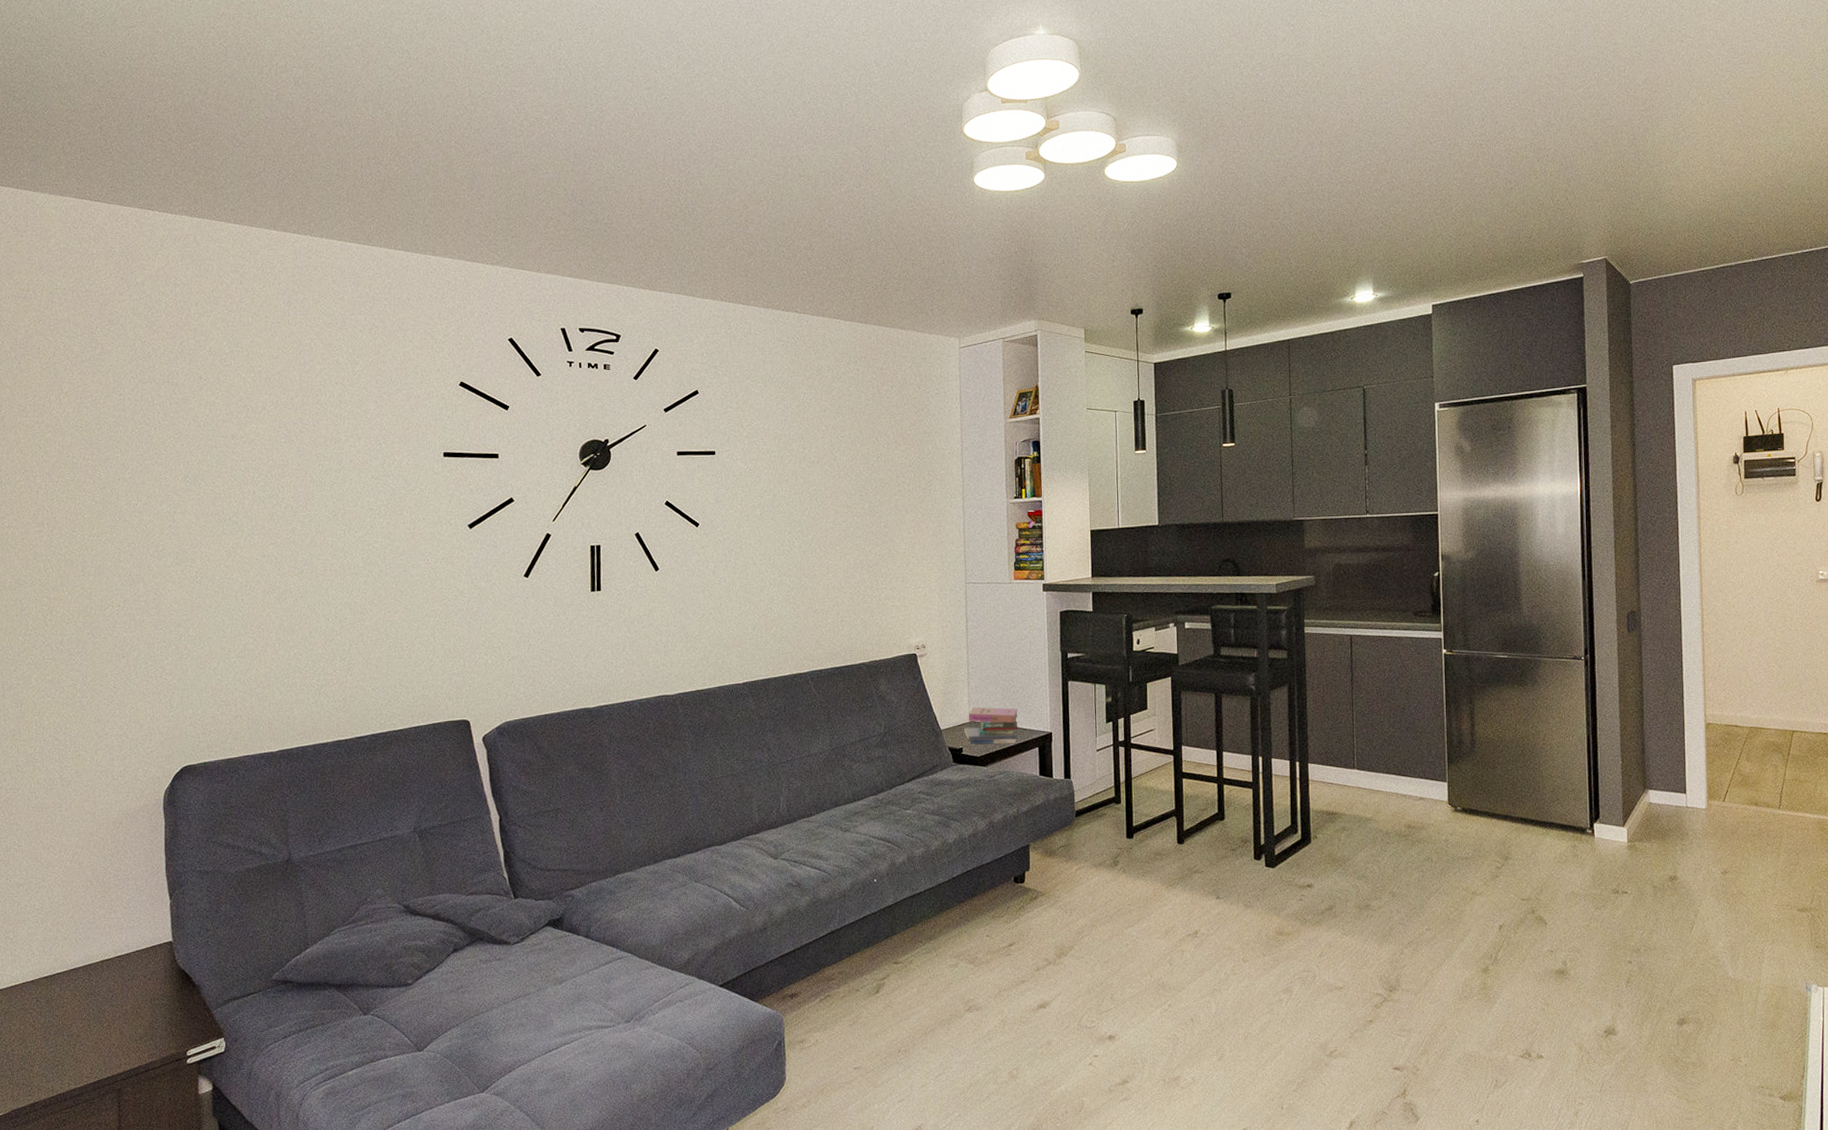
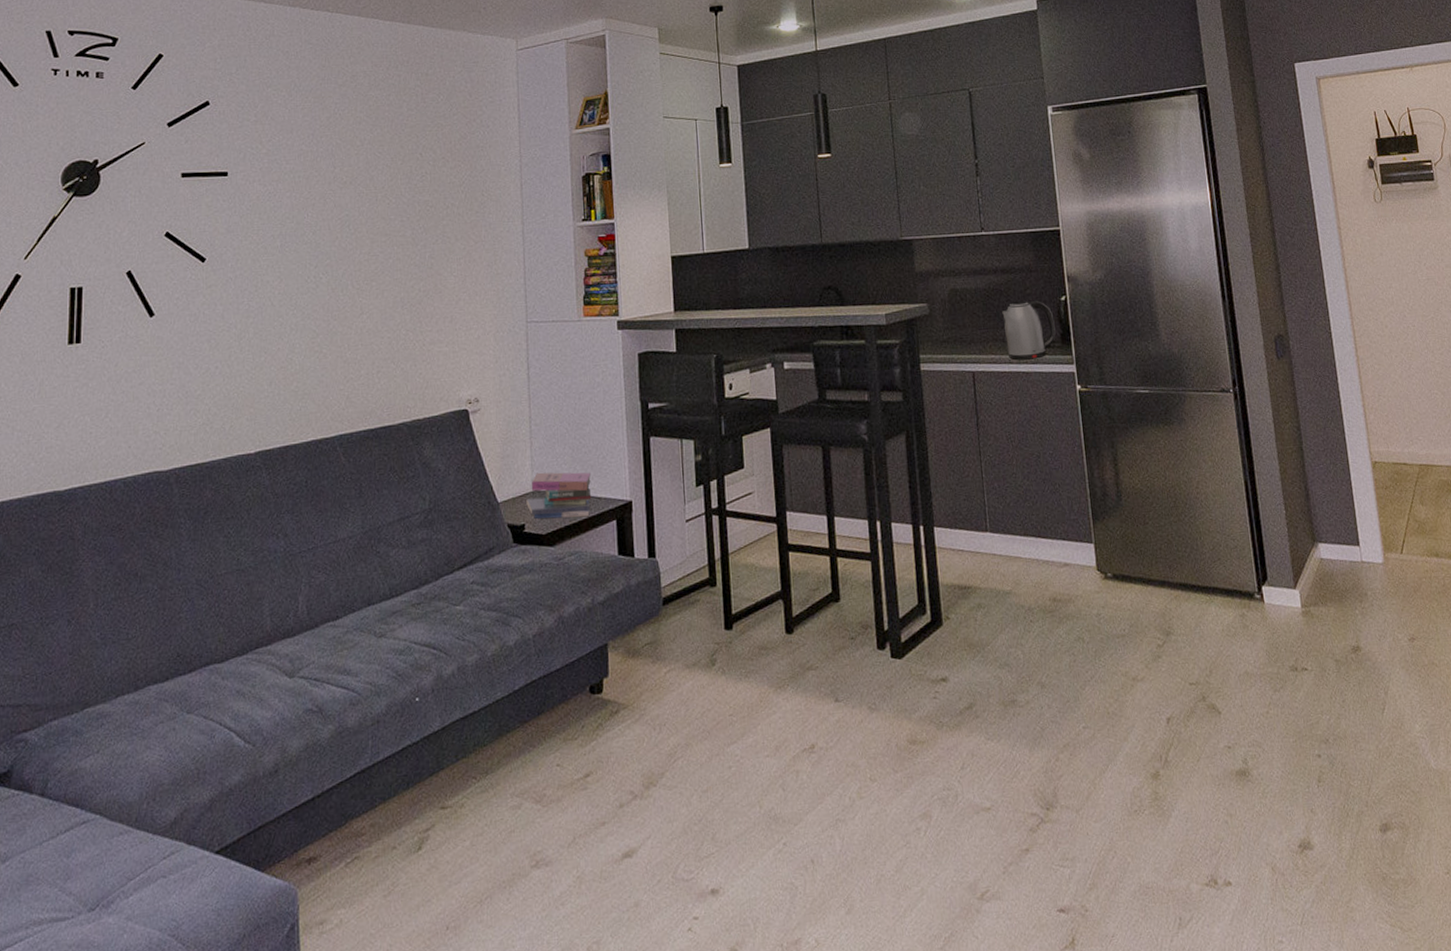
kettle: none [1380,575,1427,627] -> present [1002,300,1056,361]

